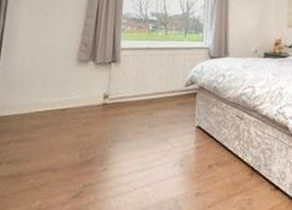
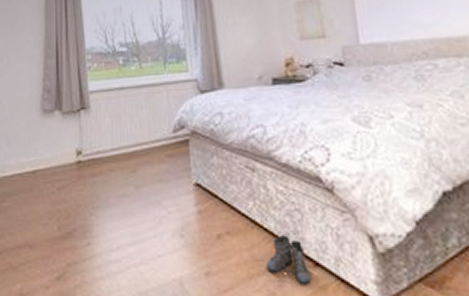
boots: none [242,167,272,203] -> present [266,235,312,286]

